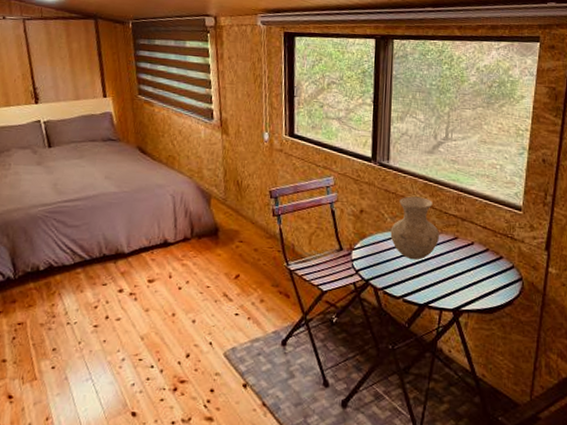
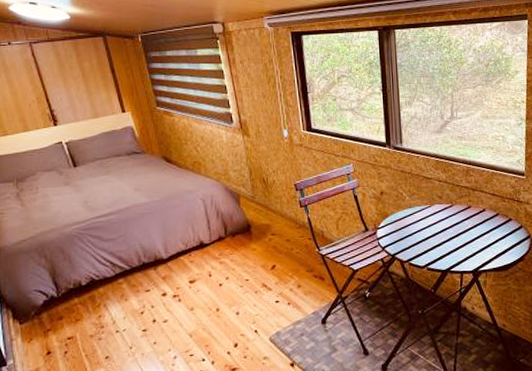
vase: present [390,196,439,260] -> none [410,173,454,232]

